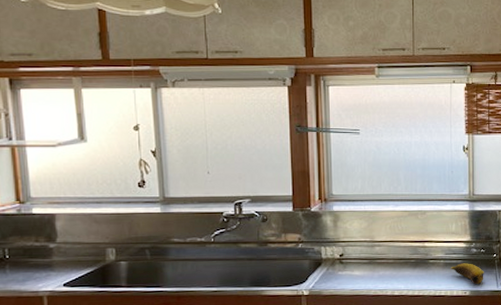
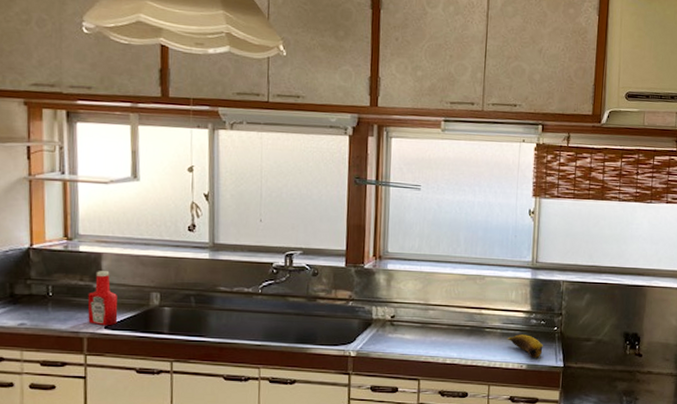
ketchup bottle: none [44,231,76,284] -> present [87,271,118,326]

